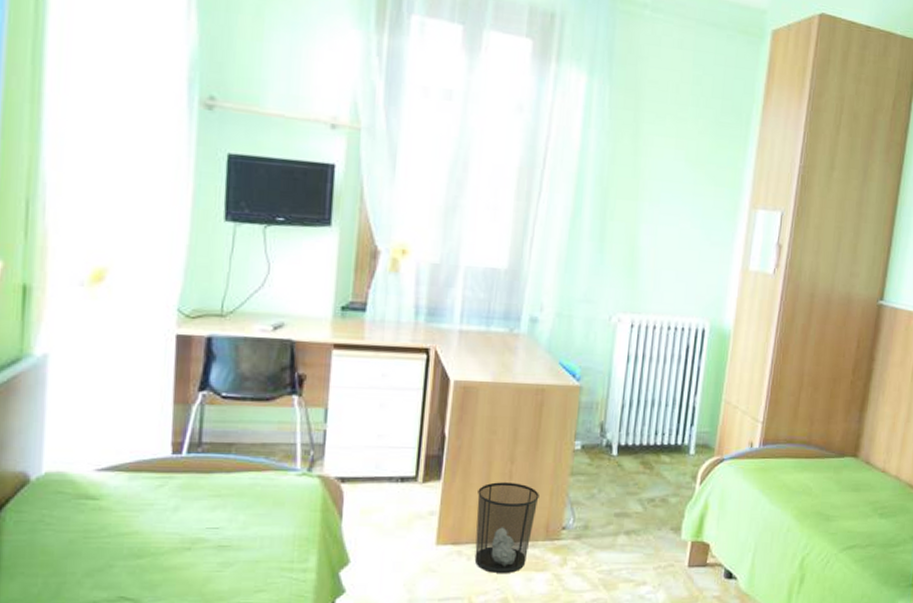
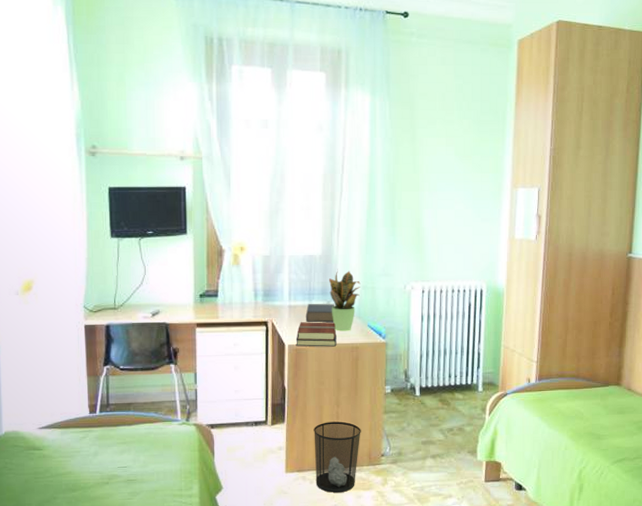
books: none [464,352,519,387] -> present [296,322,337,347]
book: none [479,329,520,356] -> present [305,303,335,323]
potted plant: none [513,289,555,369] -> present [328,269,361,331]

